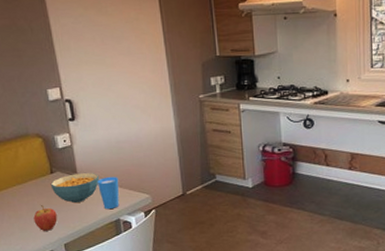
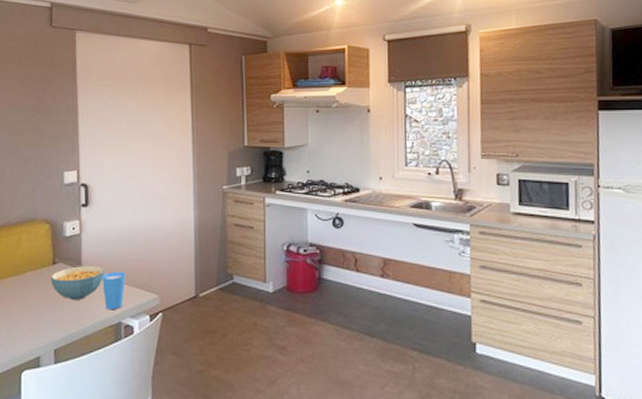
fruit: present [33,205,57,231] -> none [24,301,52,332]

